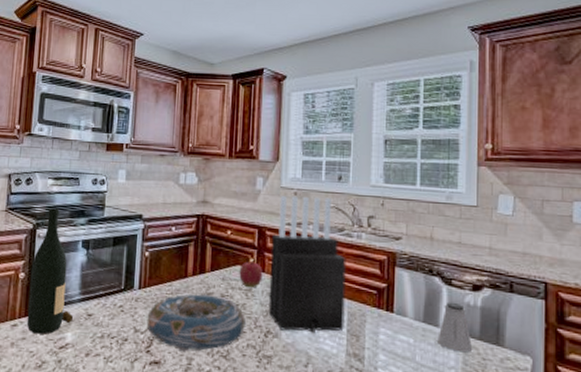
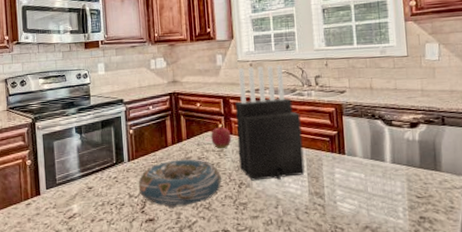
wine bottle: present [26,208,74,335] -> none [35,103,77,209]
saltshaker: present [437,302,473,353] -> none [384,139,415,180]

